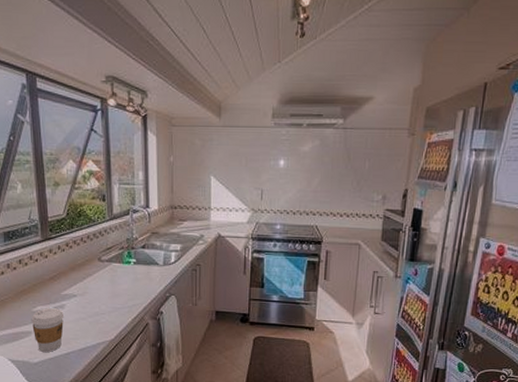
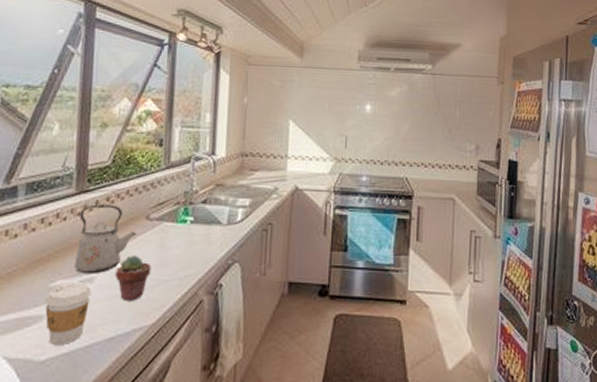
kettle: none [47,249,93,303] -> present [74,204,137,274]
potted succulent: none [80,289,107,323] -> present [115,255,152,301]

